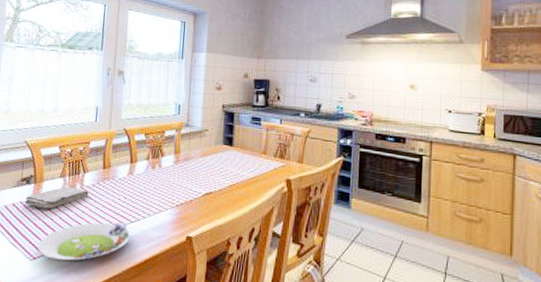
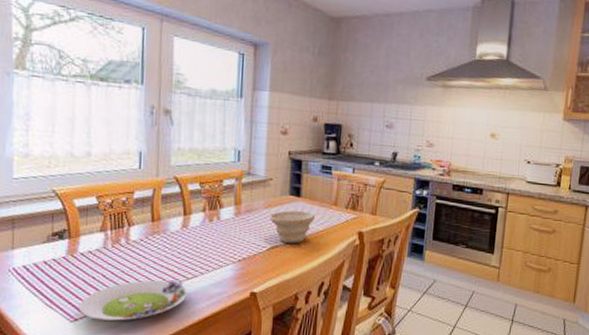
washcloth: present [24,186,89,209] -> none [58,242,136,267]
bowl: none [205,159,246,190] -> present [270,210,316,244]

